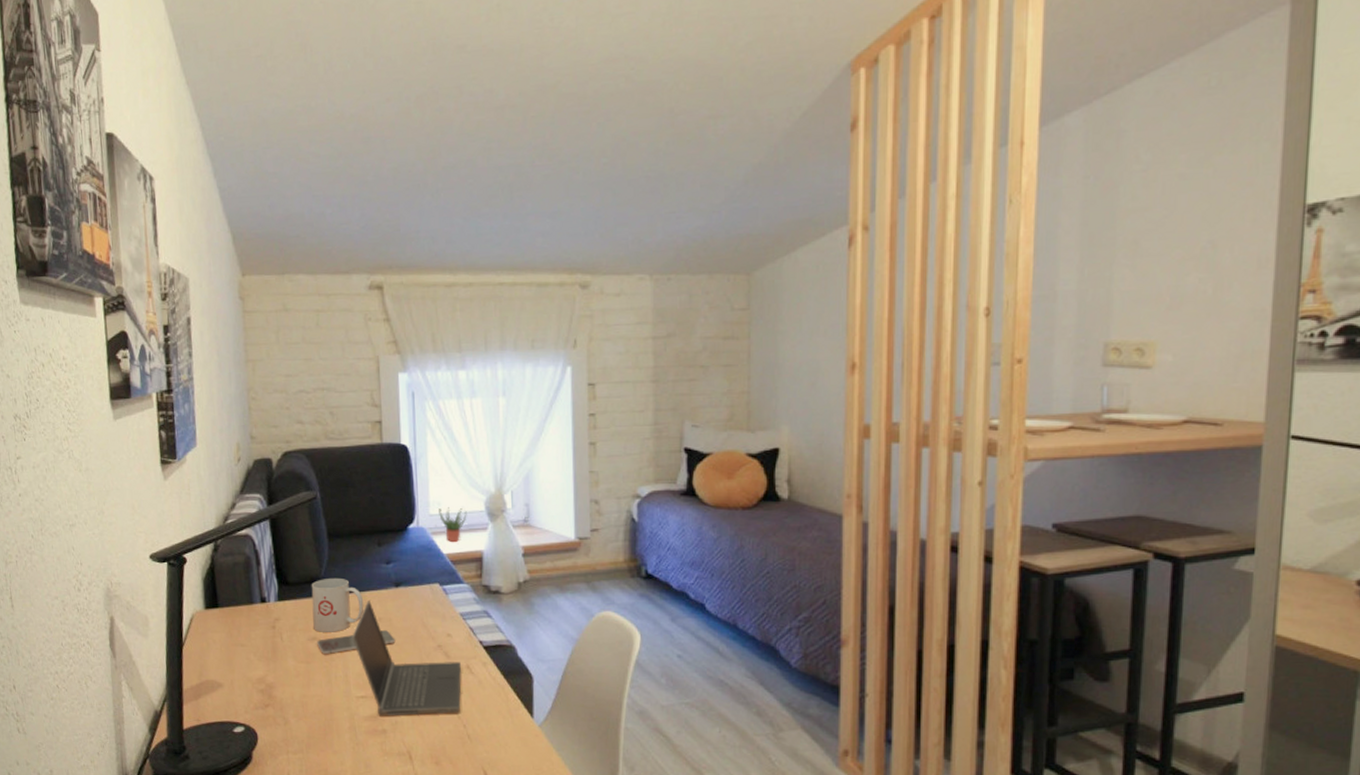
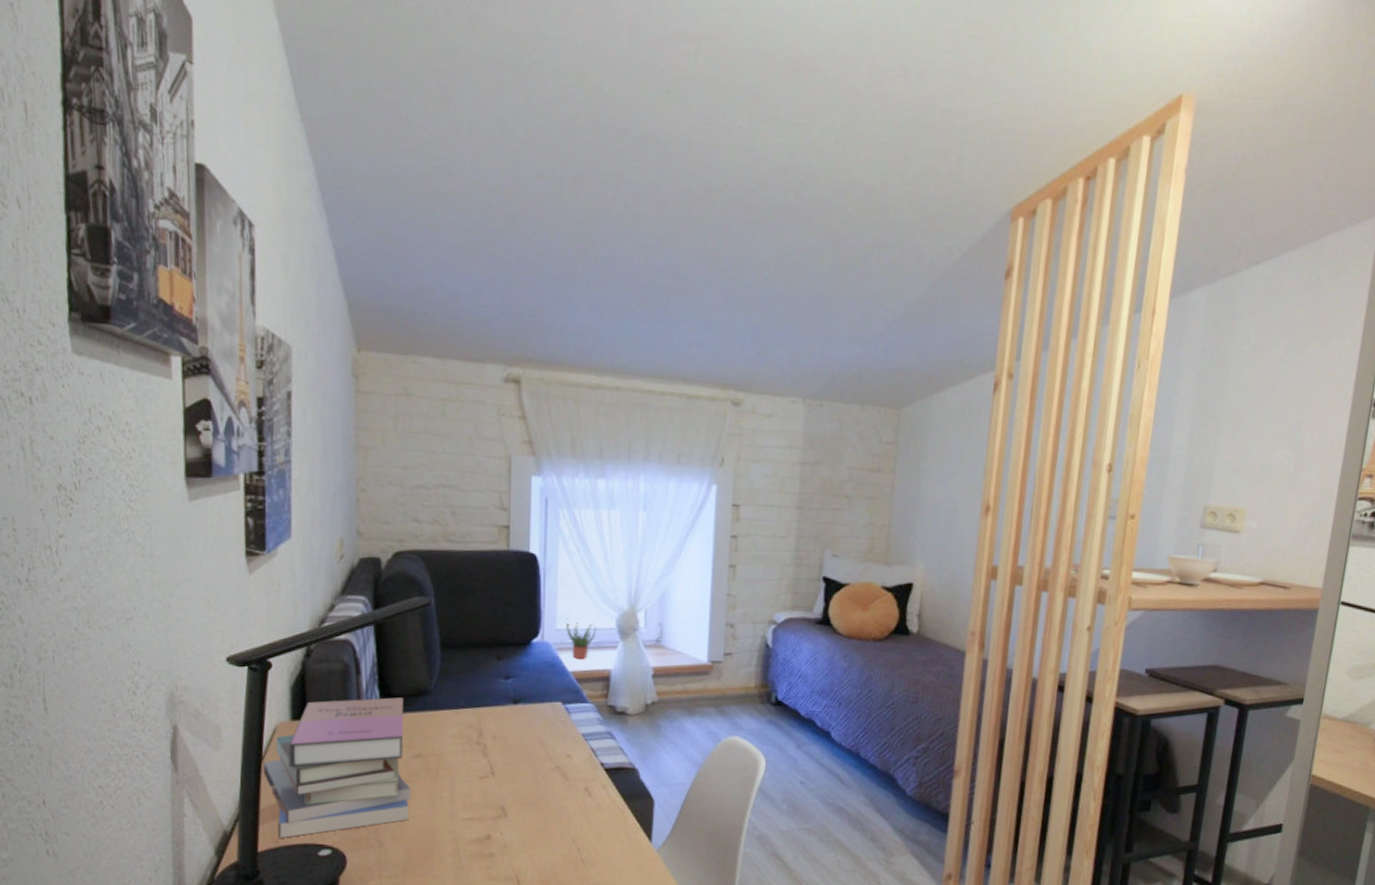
books: none [184,585,310,717] -> present [263,697,411,839]
mug: present [311,577,364,632] -> none [418,691,477,750]
smartphone: present [317,629,396,655] -> none [422,748,510,774]
laptop computer: present [352,601,462,716] -> none [462,717,579,840]
bowl: none [1064,397,1129,430] -> present [1166,555,1219,585]

